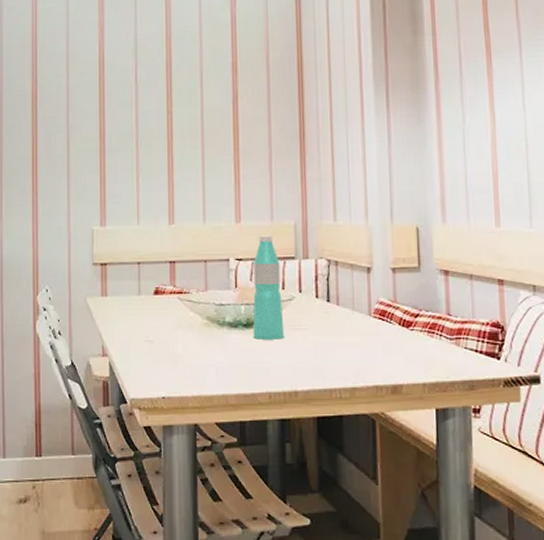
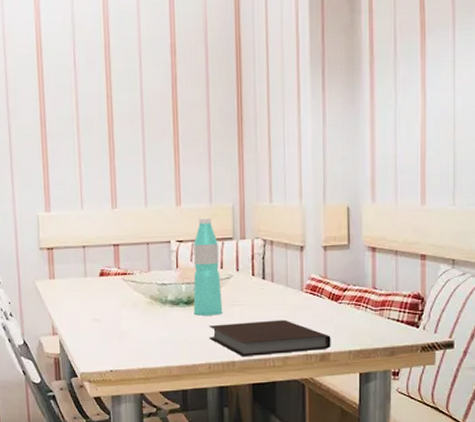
notebook: none [270,346,403,386] -> present [209,319,331,356]

